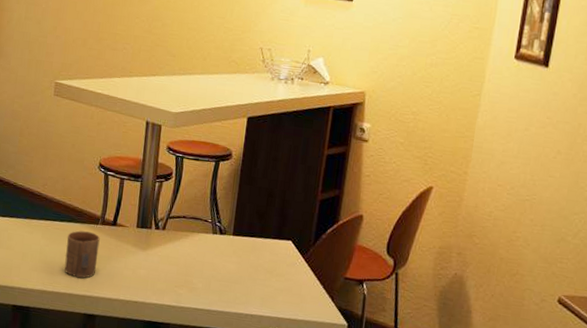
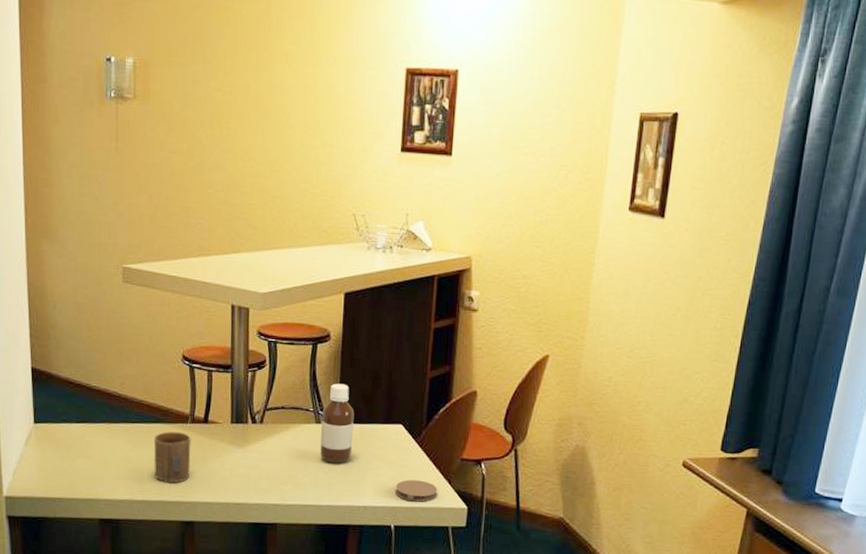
bottle: none [214,198,249,273] -> present [320,383,354,463]
coaster: none [280,293,321,316] -> present [395,479,438,502]

